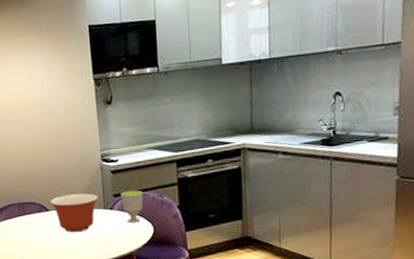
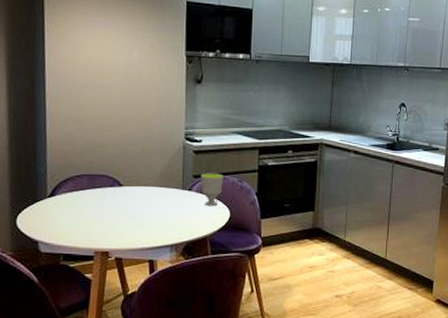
mixing bowl: present [50,193,98,232] -> none [124,171,177,211]

